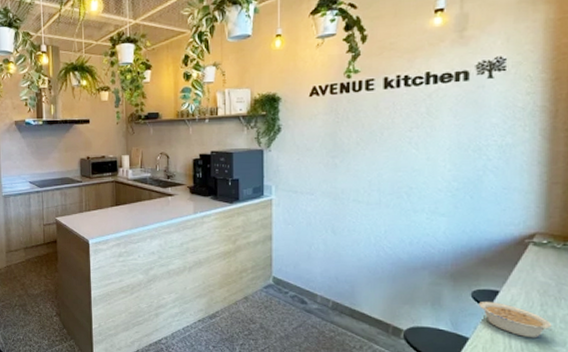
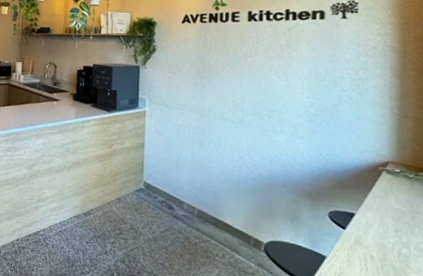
legume: present [479,301,552,338] -> none [336,222,407,263]

